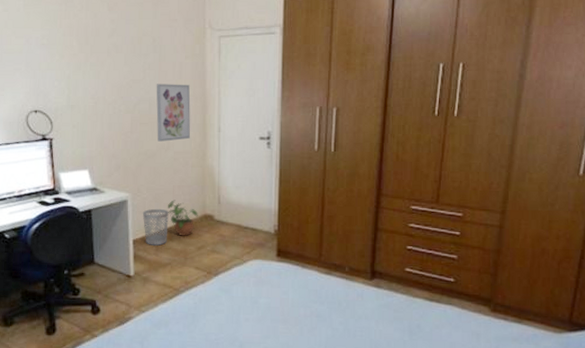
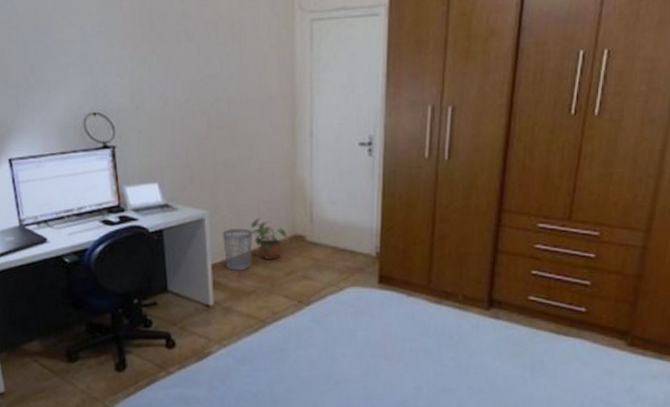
wall art: present [156,84,191,142] -> none [235,79,278,149]

